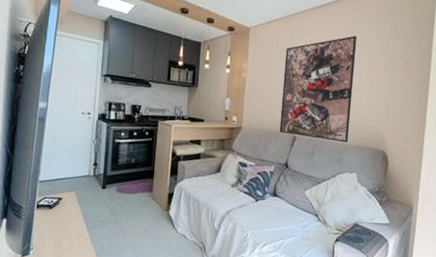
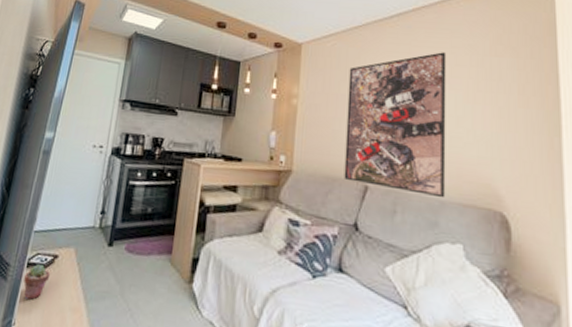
potted succulent: none [36,206,57,231] -> present [24,264,51,300]

